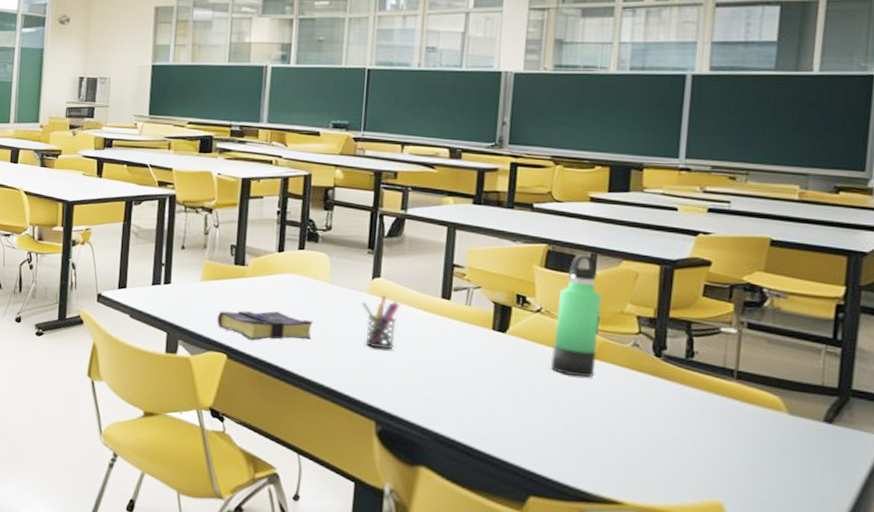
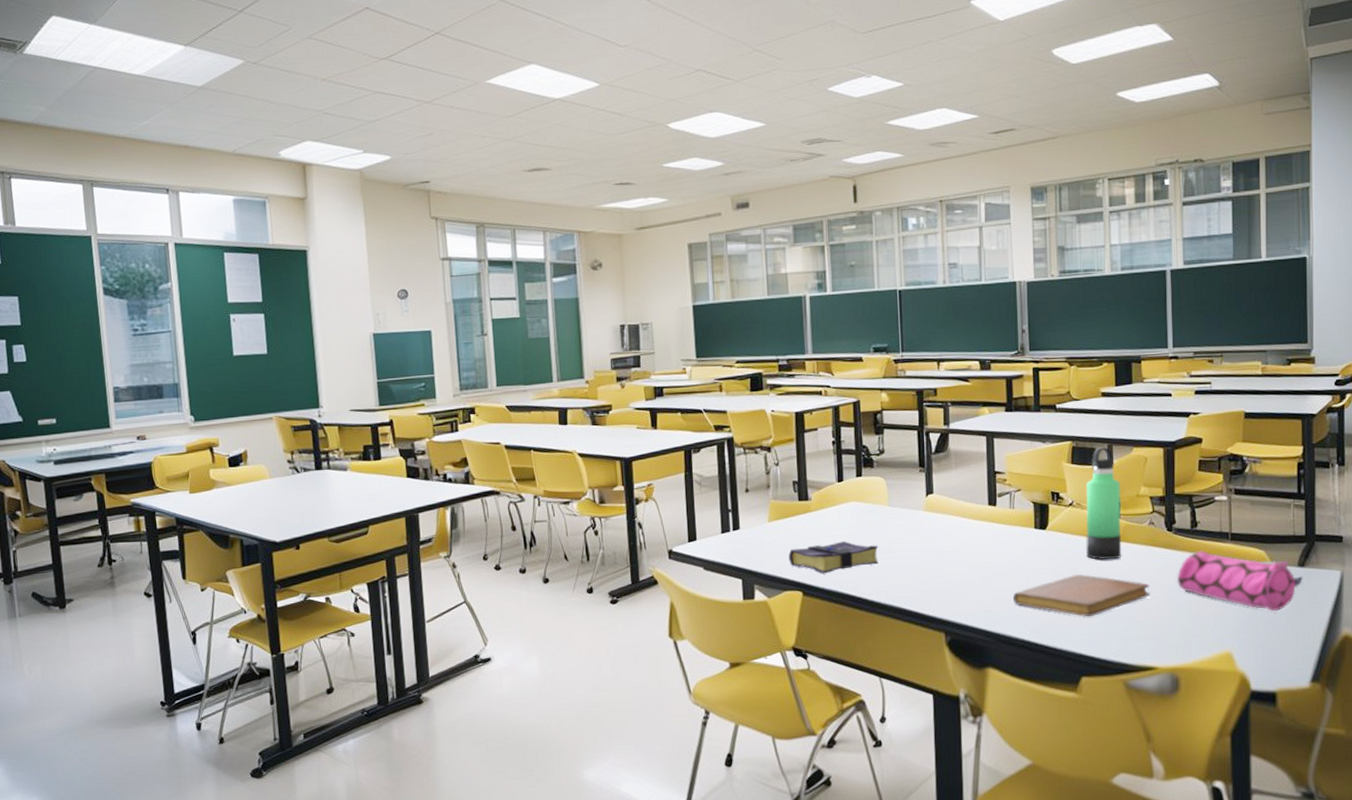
pen holder: present [361,295,400,350] -> none [919,509,954,563]
notebook: none [458,385,626,434] -> present [1013,574,1150,618]
pencil case: none [660,384,829,468] -> present [1176,551,1303,612]

